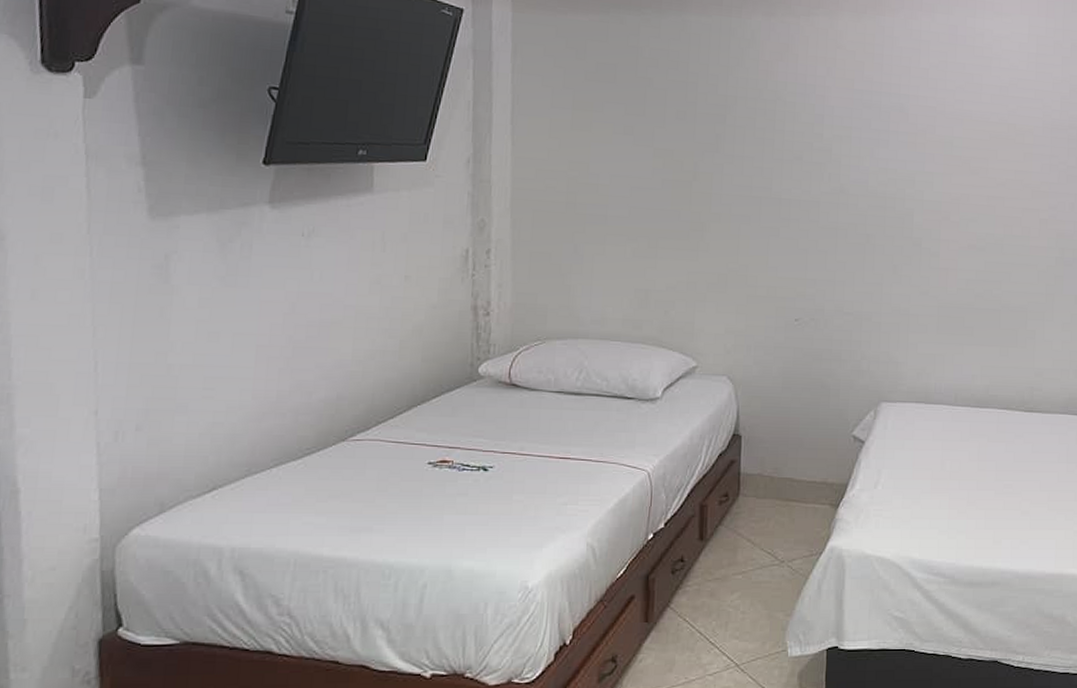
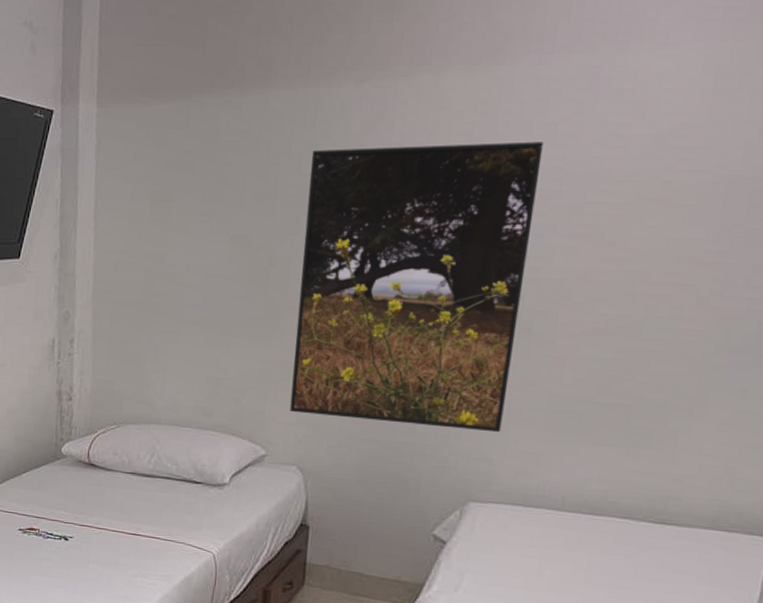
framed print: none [718,73,919,337] -> present [289,141,544,433]

